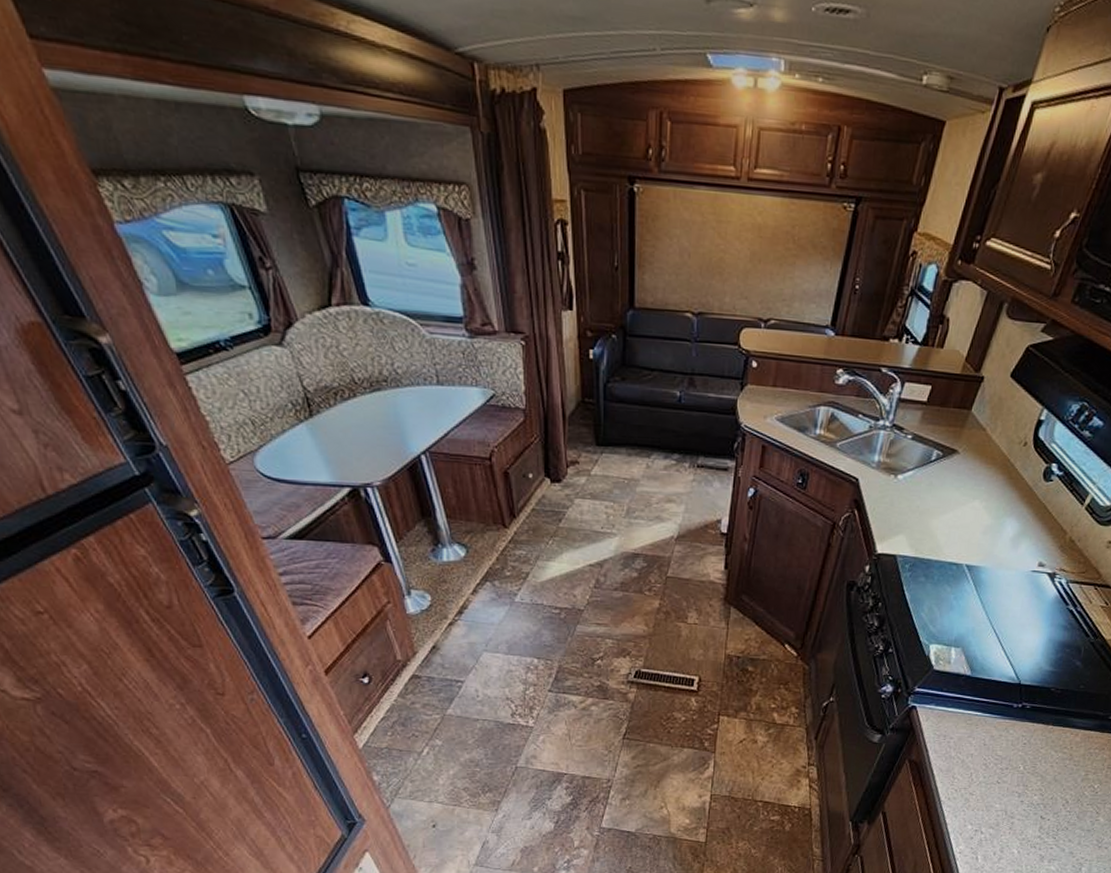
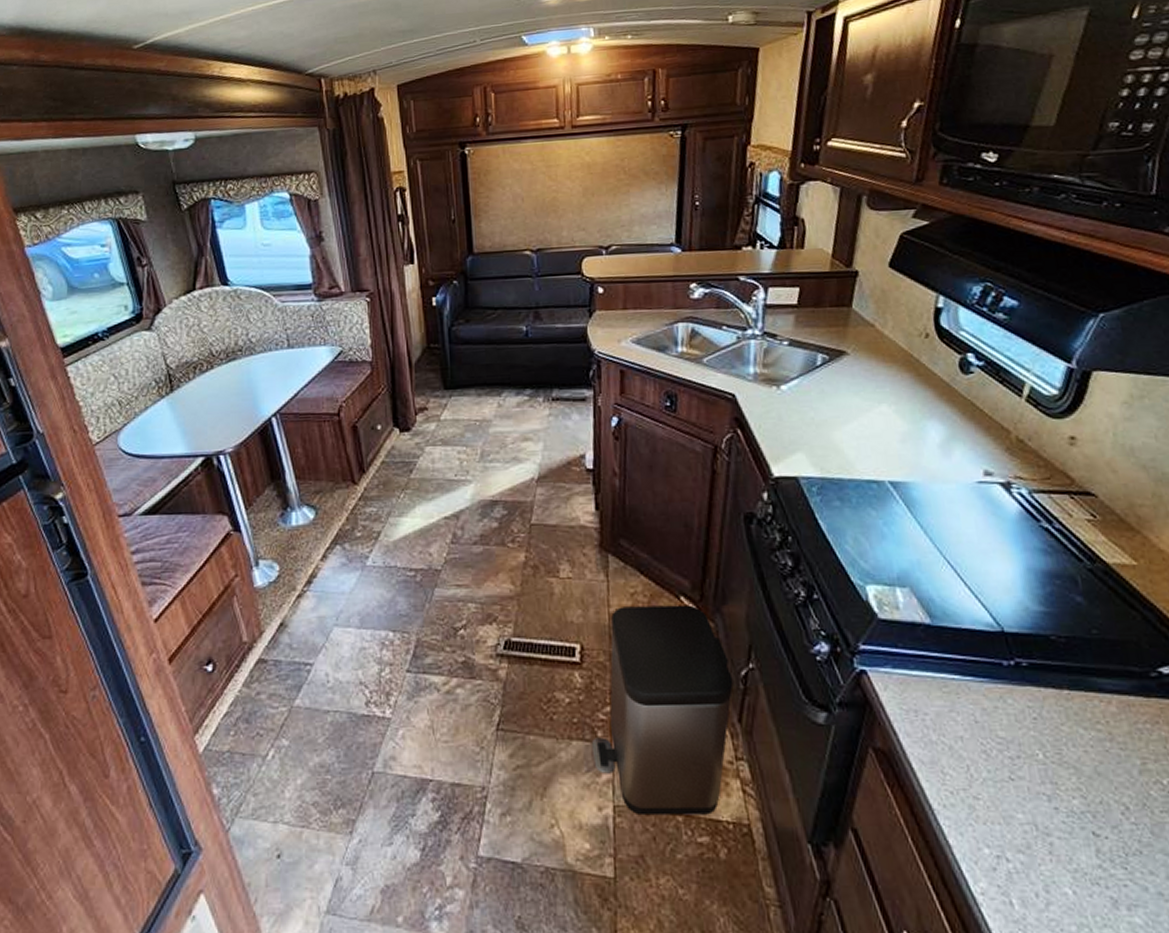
pedal bin: none [698,649,816,802] -> present [591,605,734,816]

